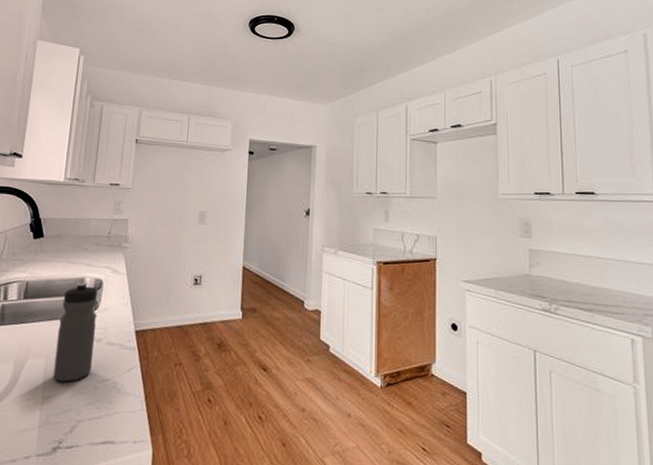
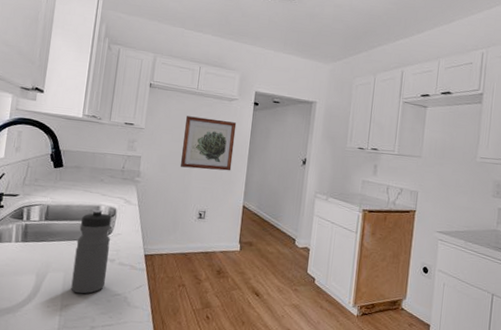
wall art: none [171,171,231,229] -> present [180,116,237,171]

